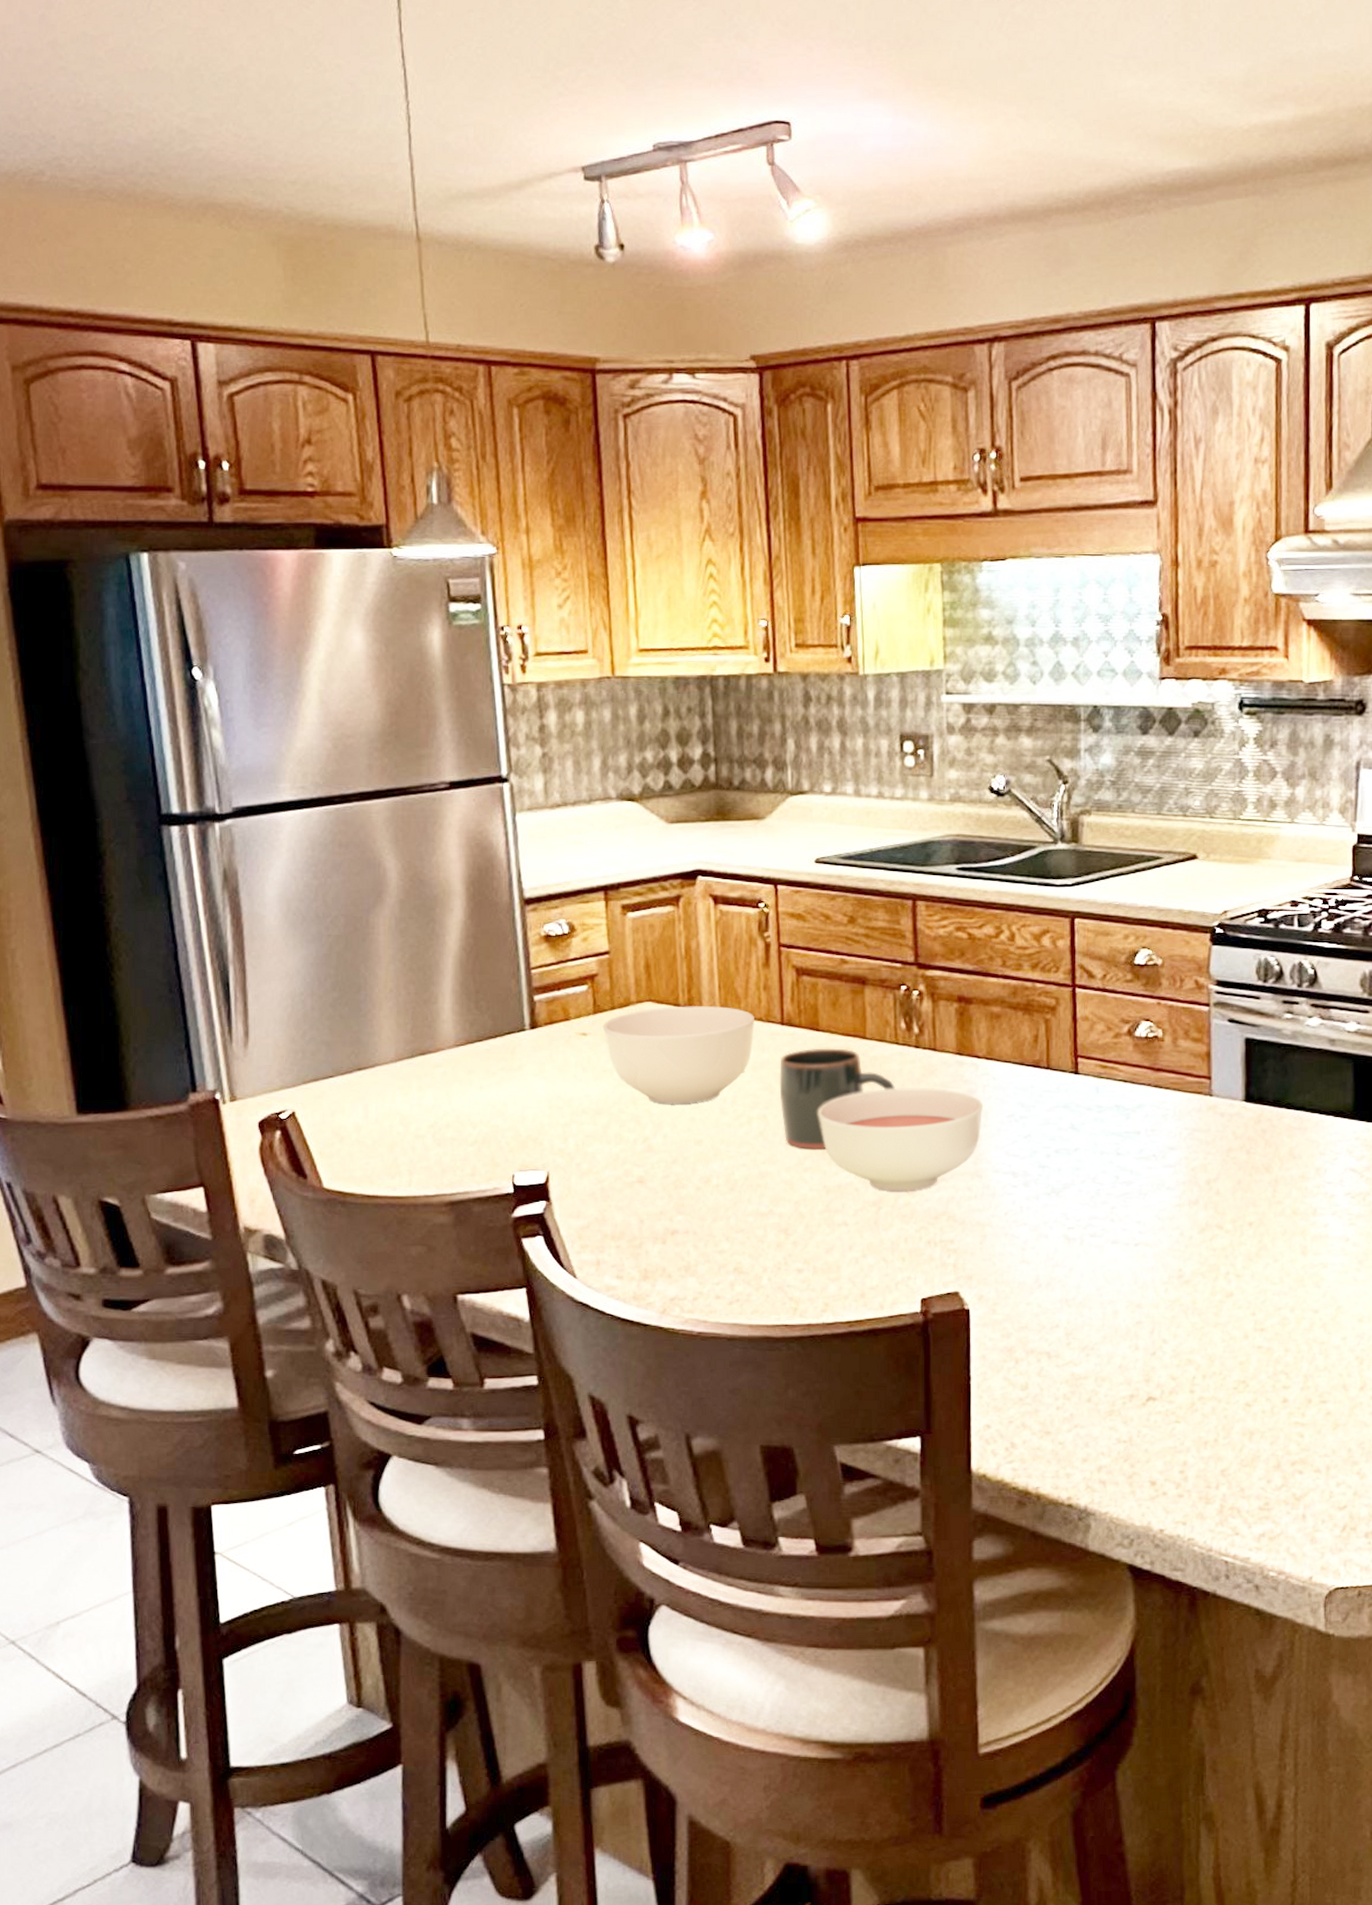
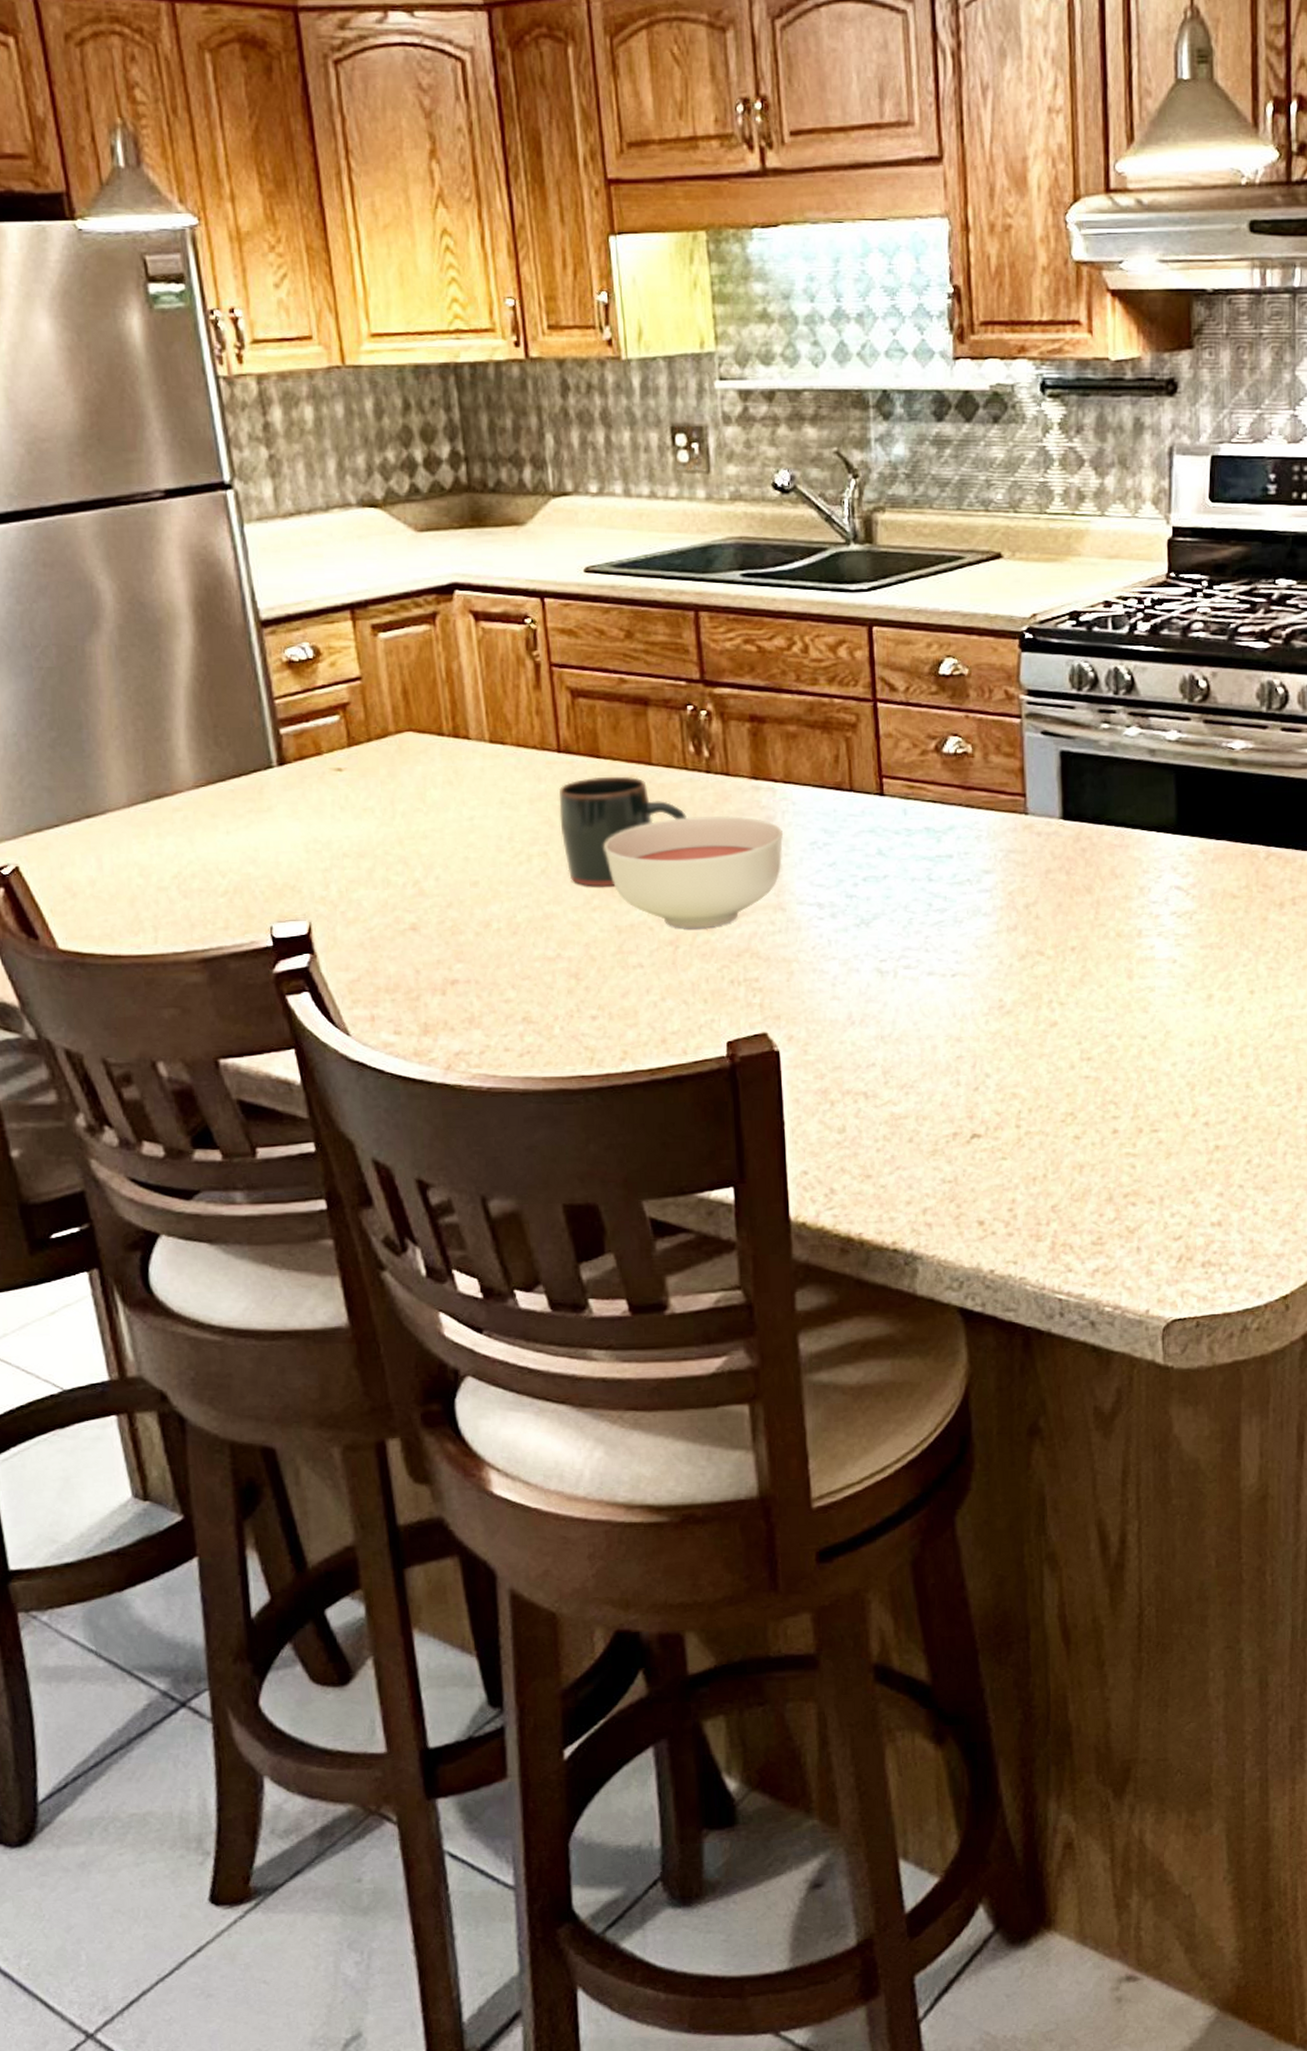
bowl: present [602,1006,754,1104] -> none [359,734,528,843]

